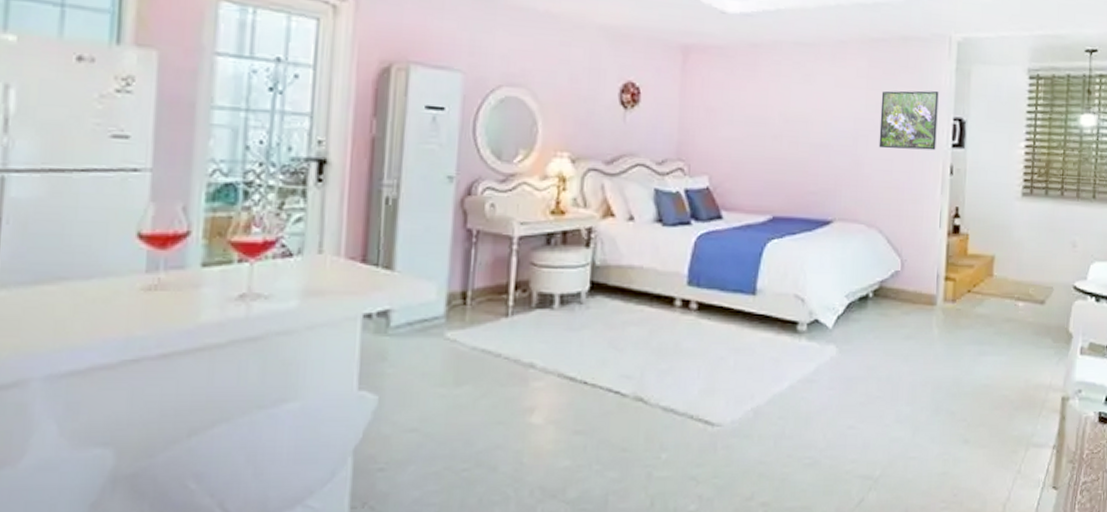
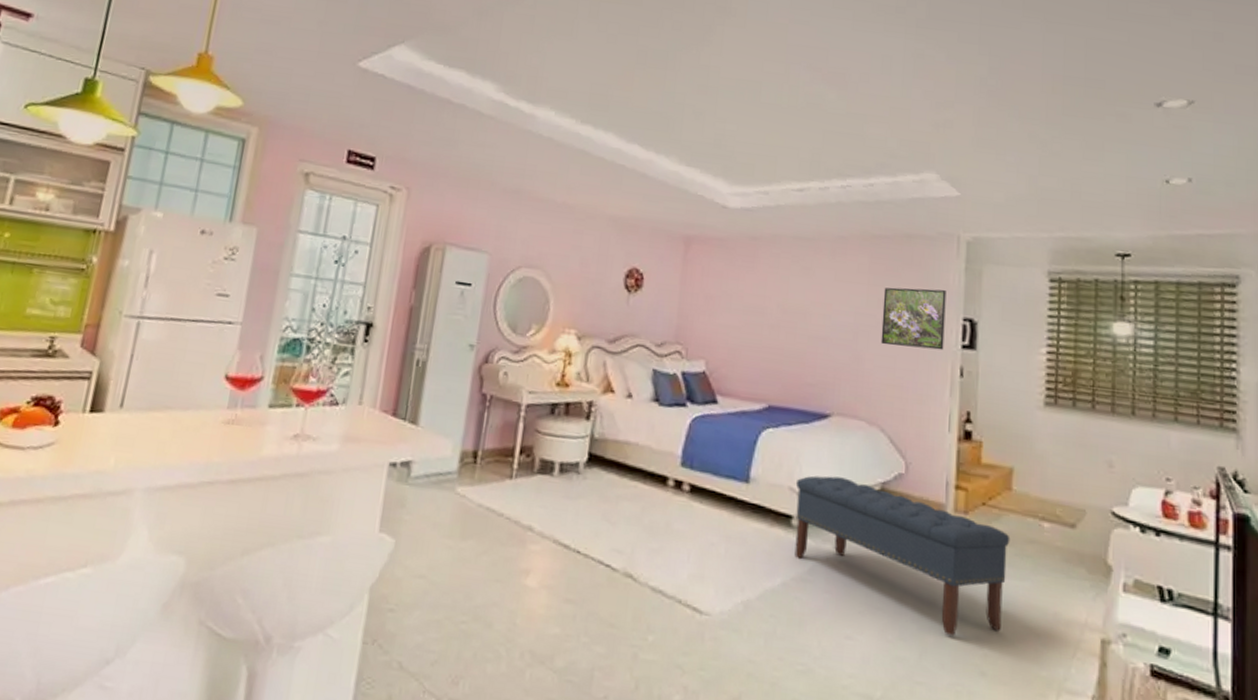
bench: none [800,280,991,413] -> present [794,475,1010,637]

